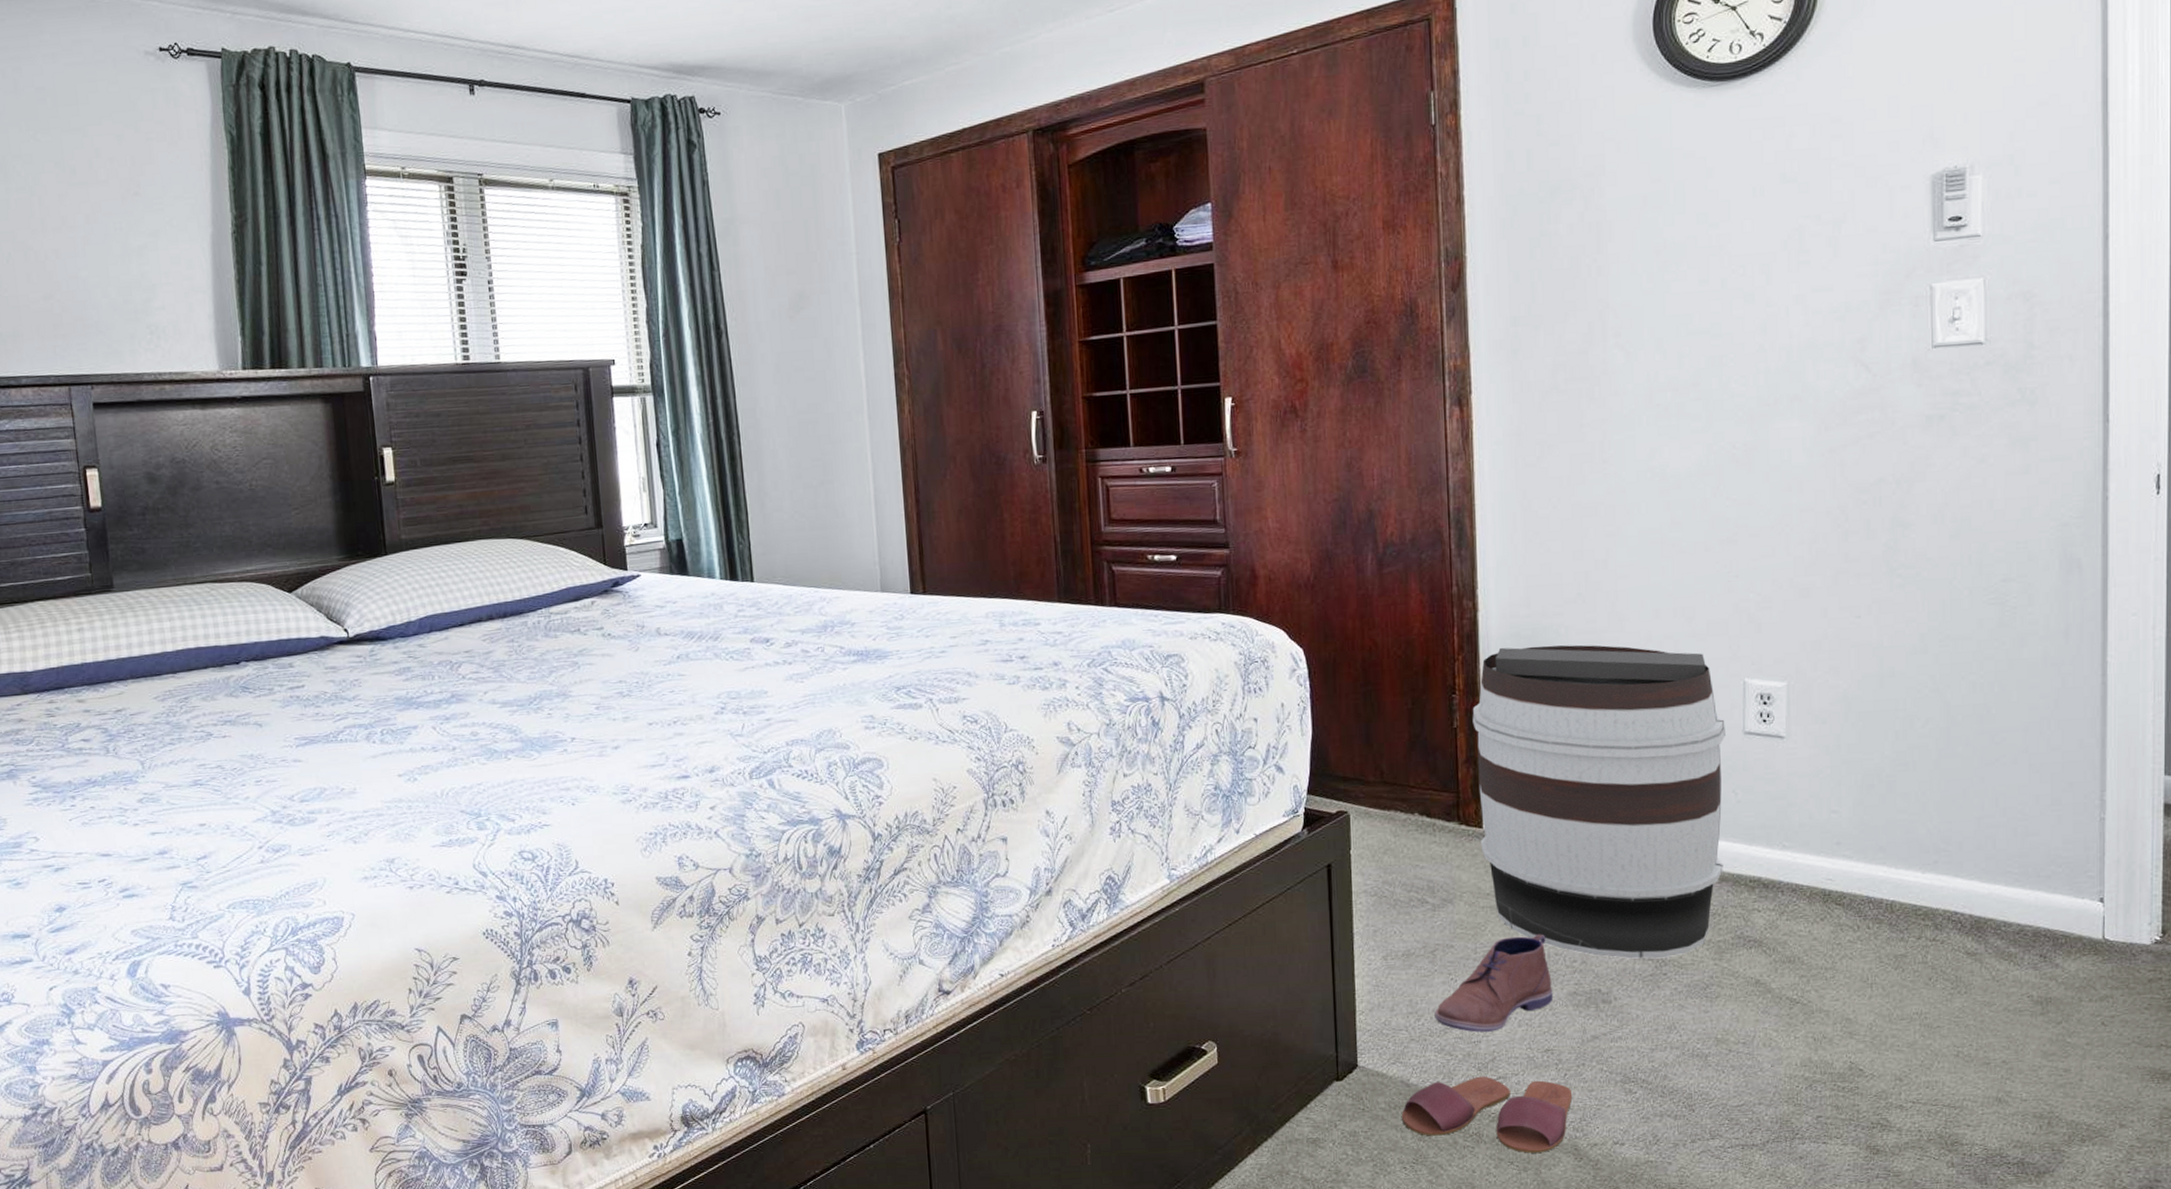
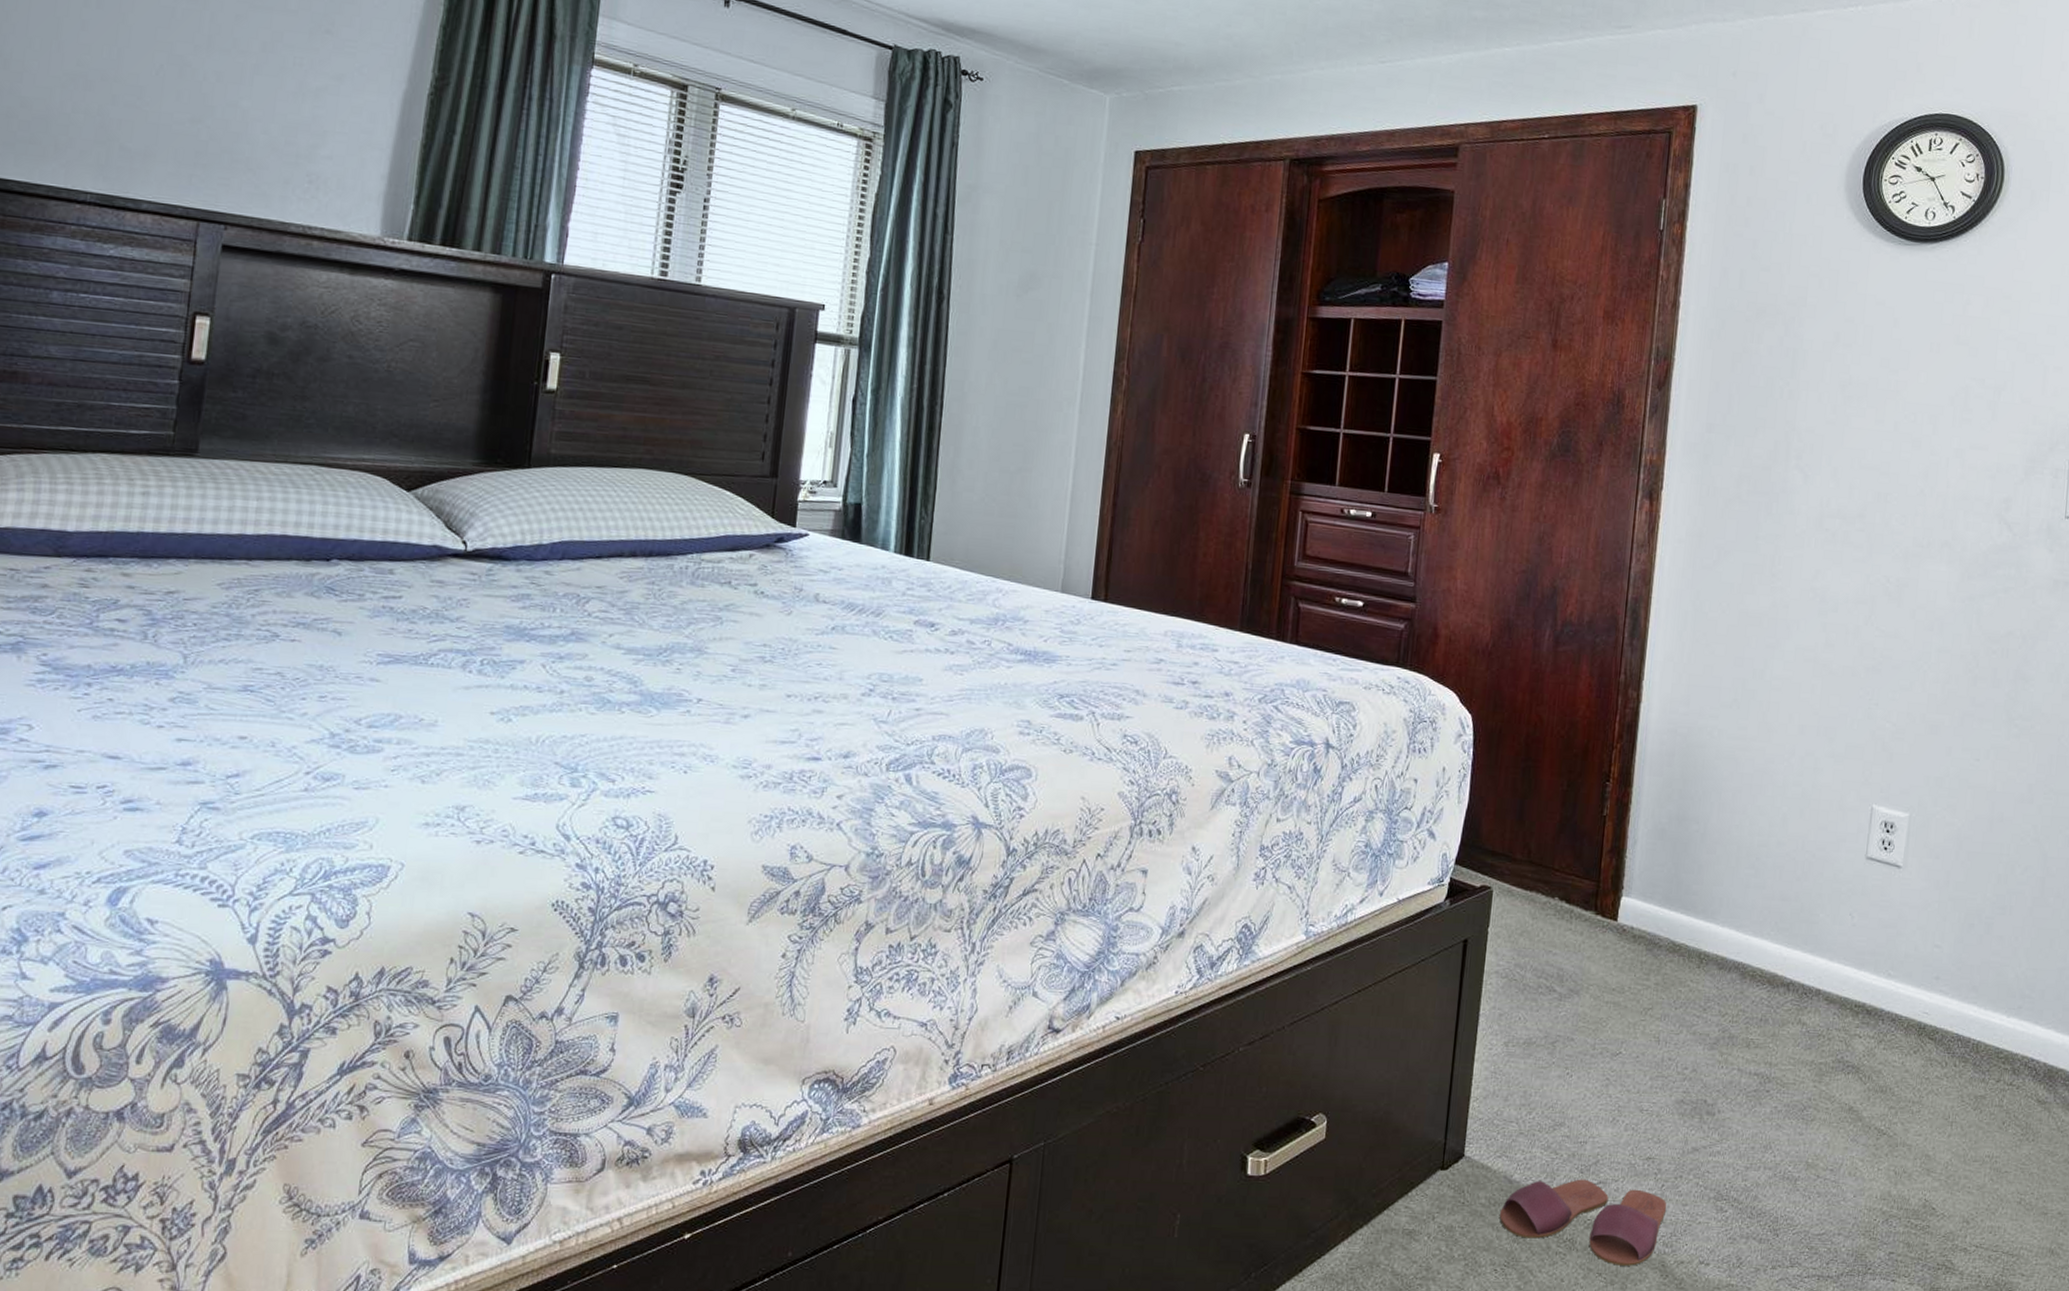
shoe: present [1434,934,1554,1033] -> none [1546,1036,1662,1133]
barrel: present [1472,644,1726,959] -> none [1612,741,1851,1075]

